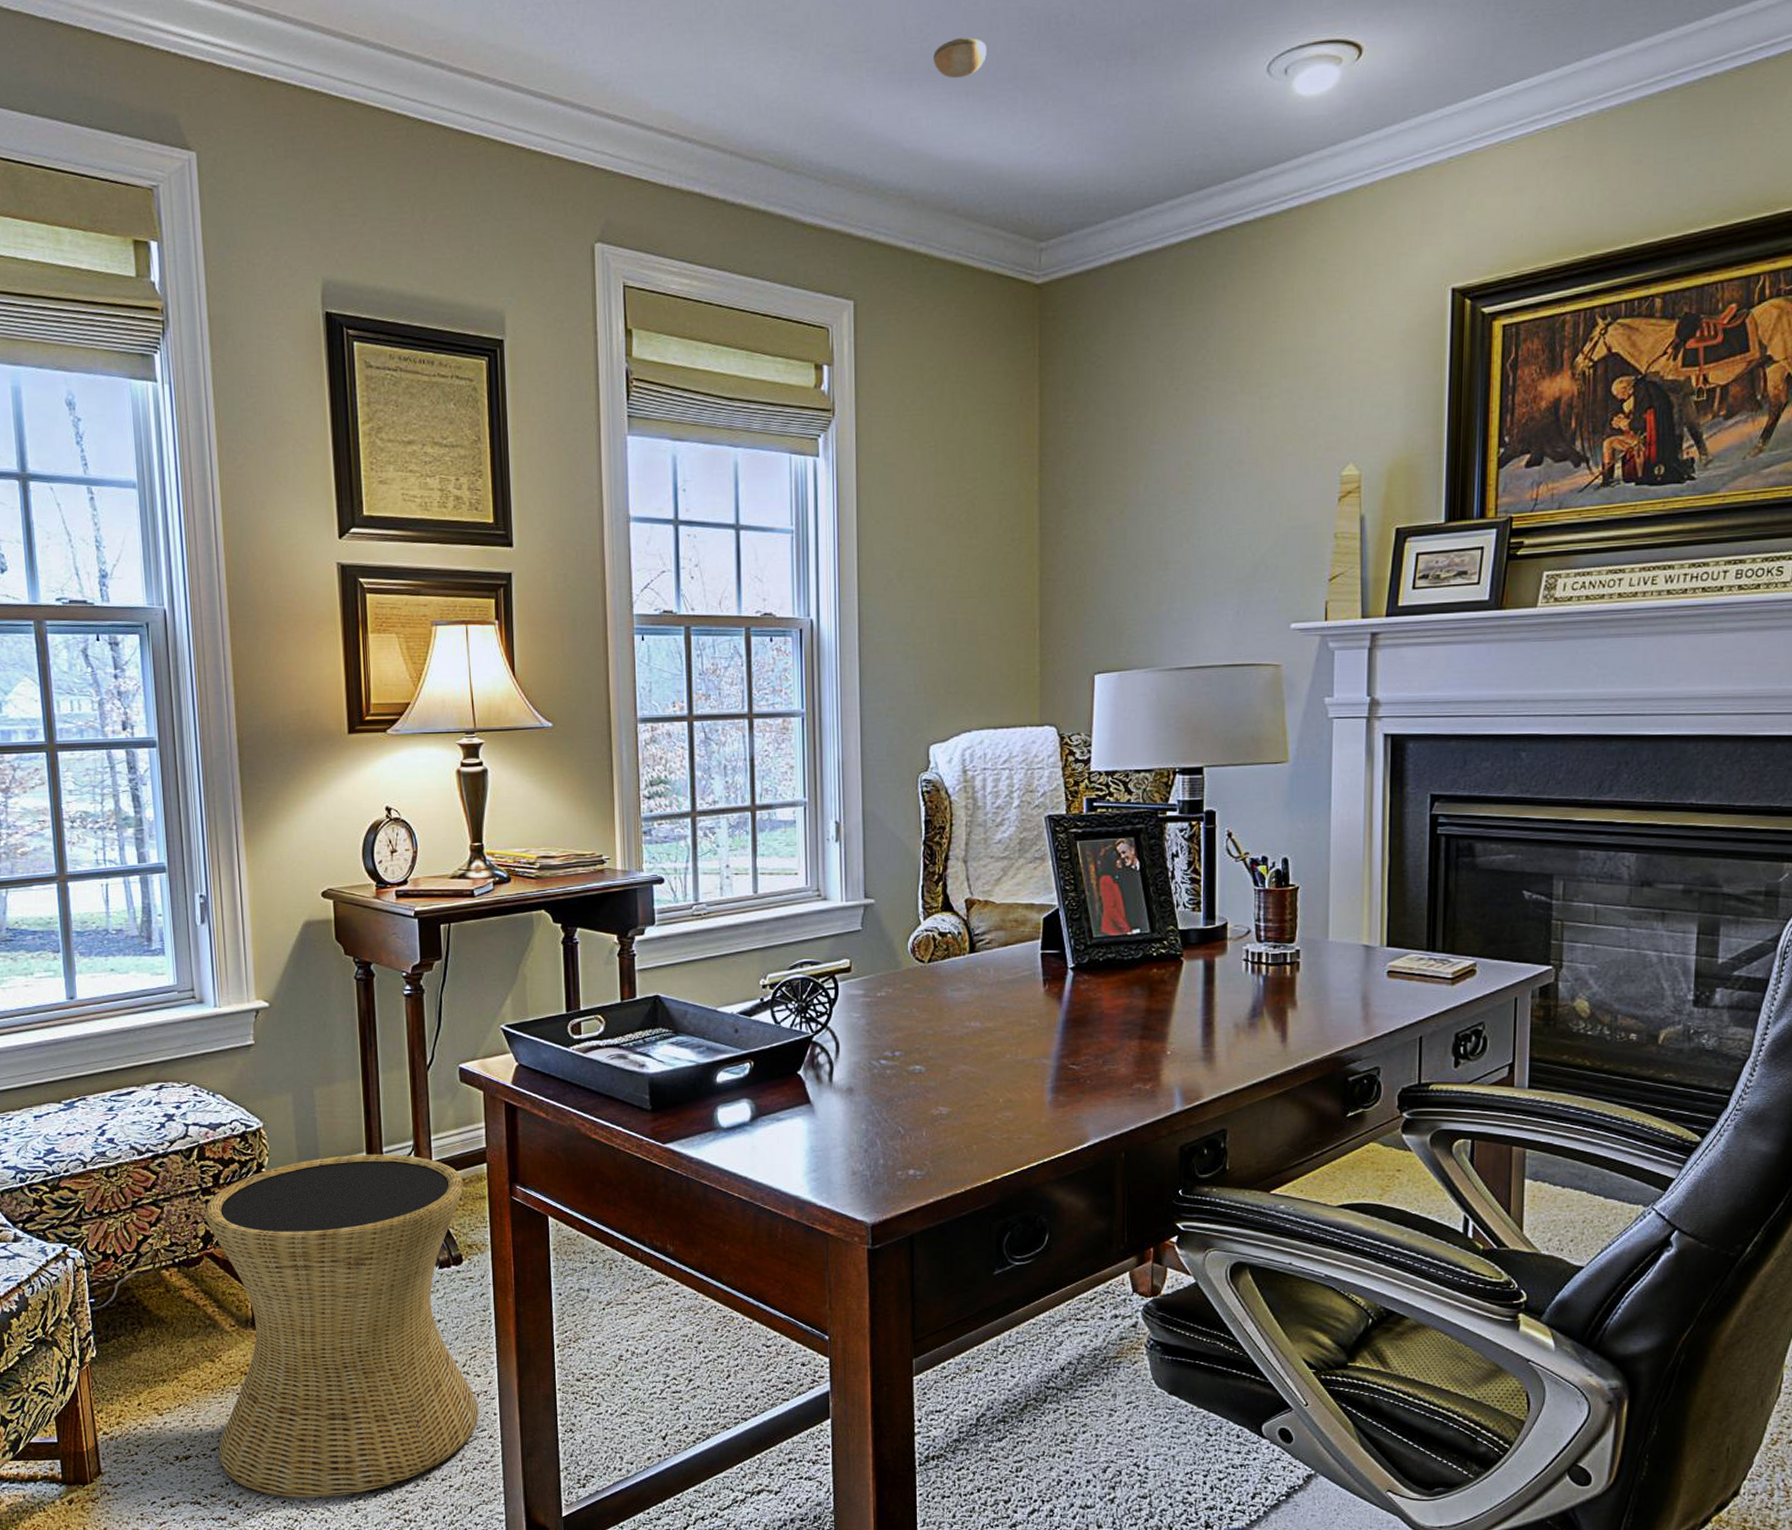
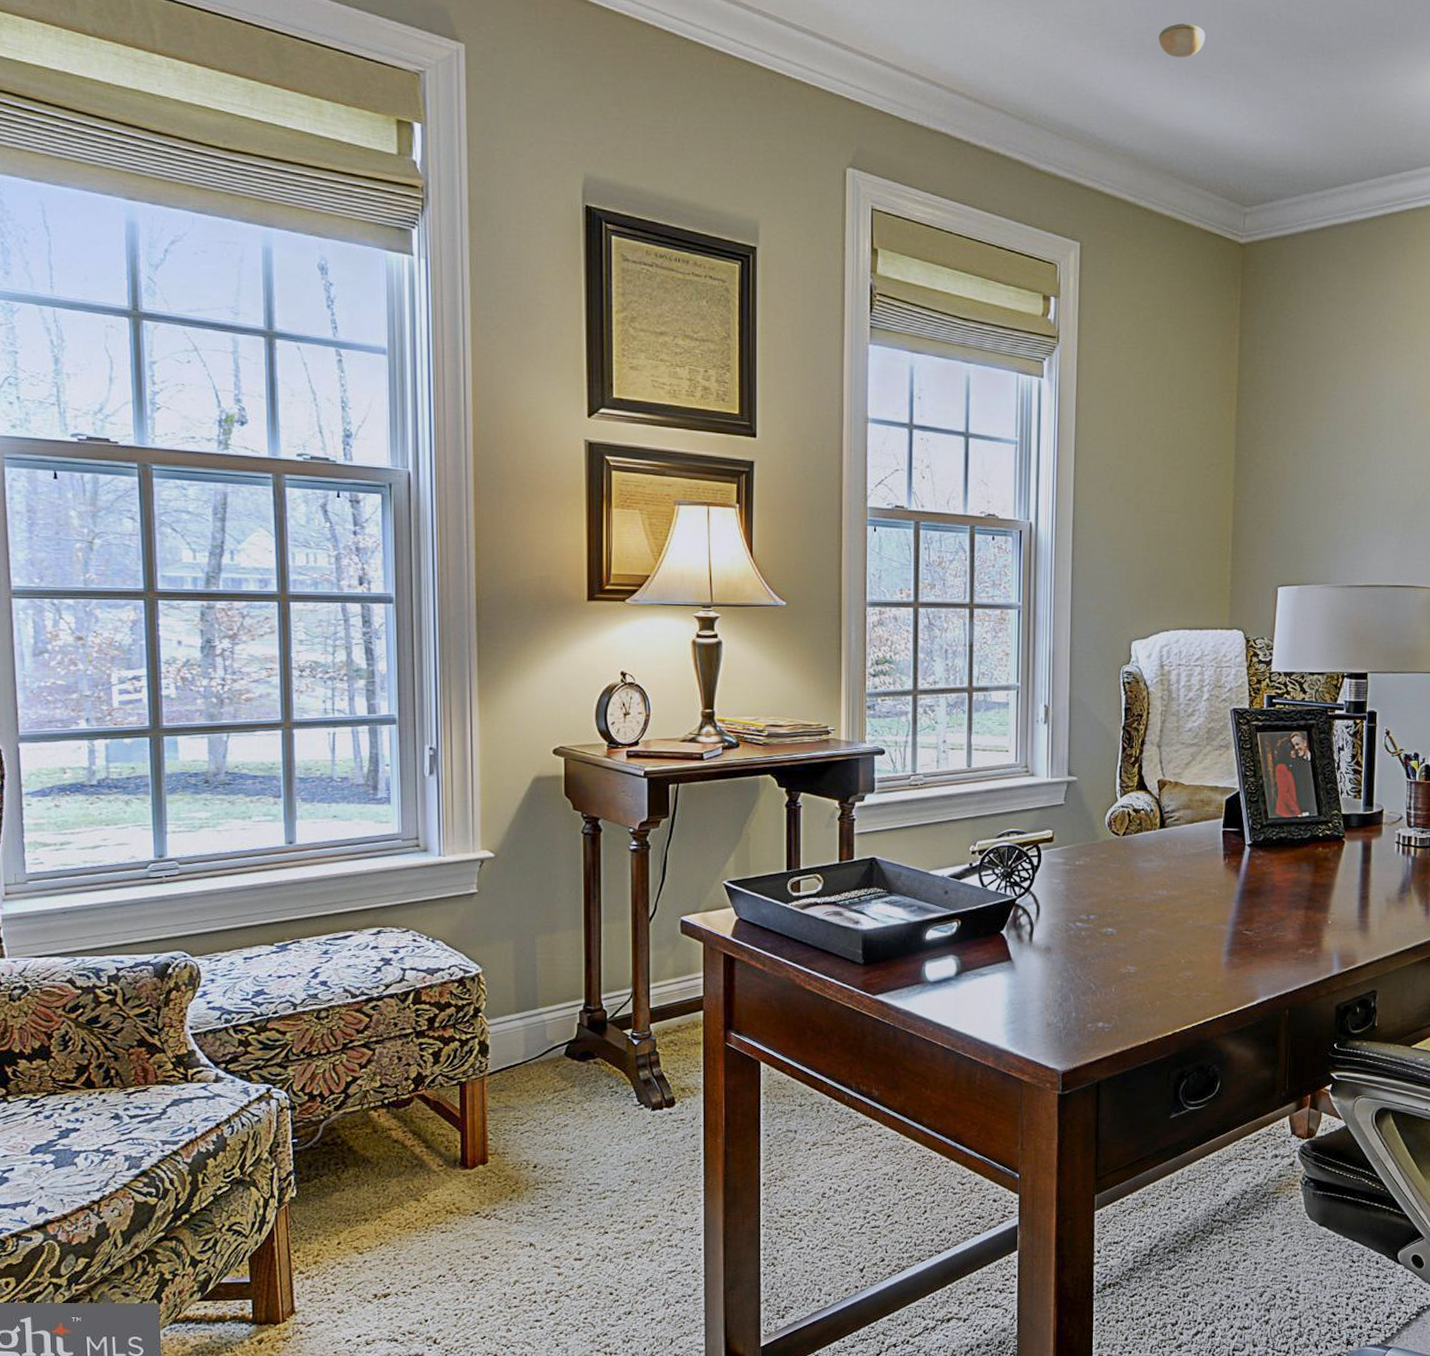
side table: present [205,1154,480,1498] -> none [418,1000,685,1333]

